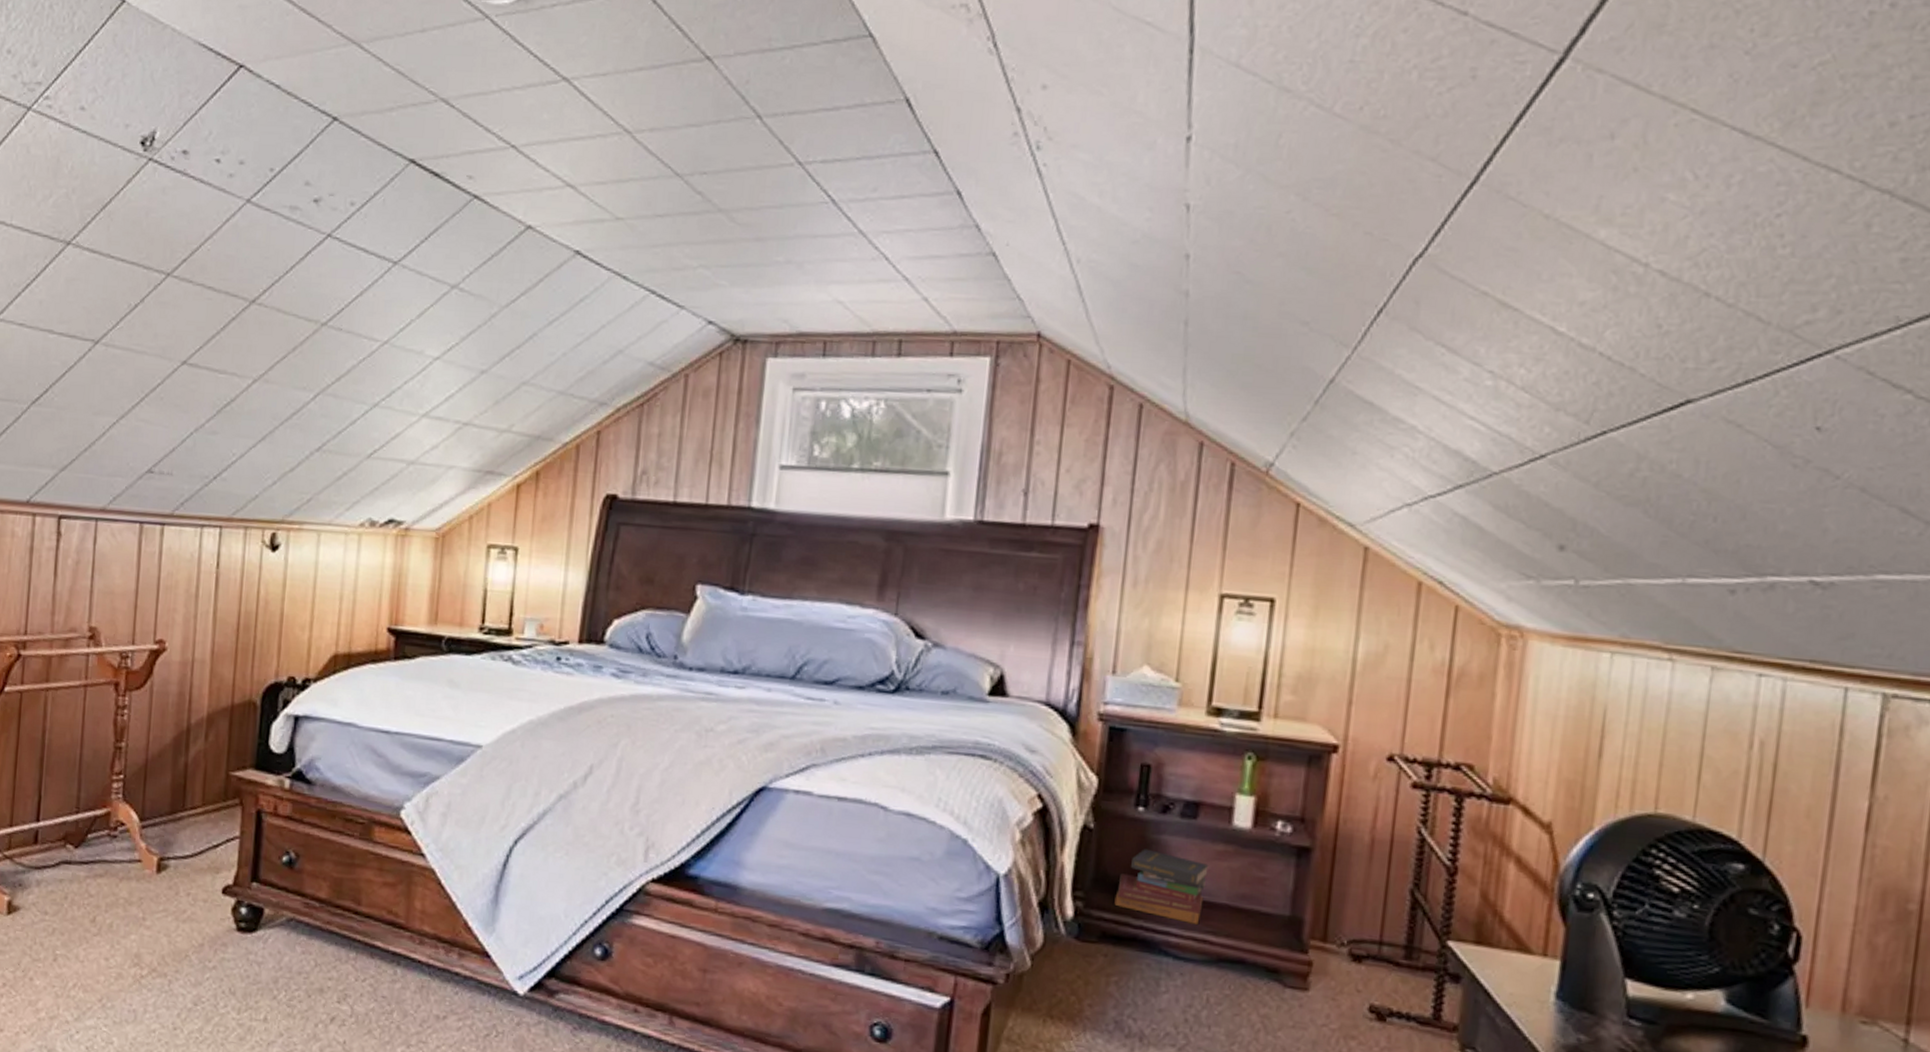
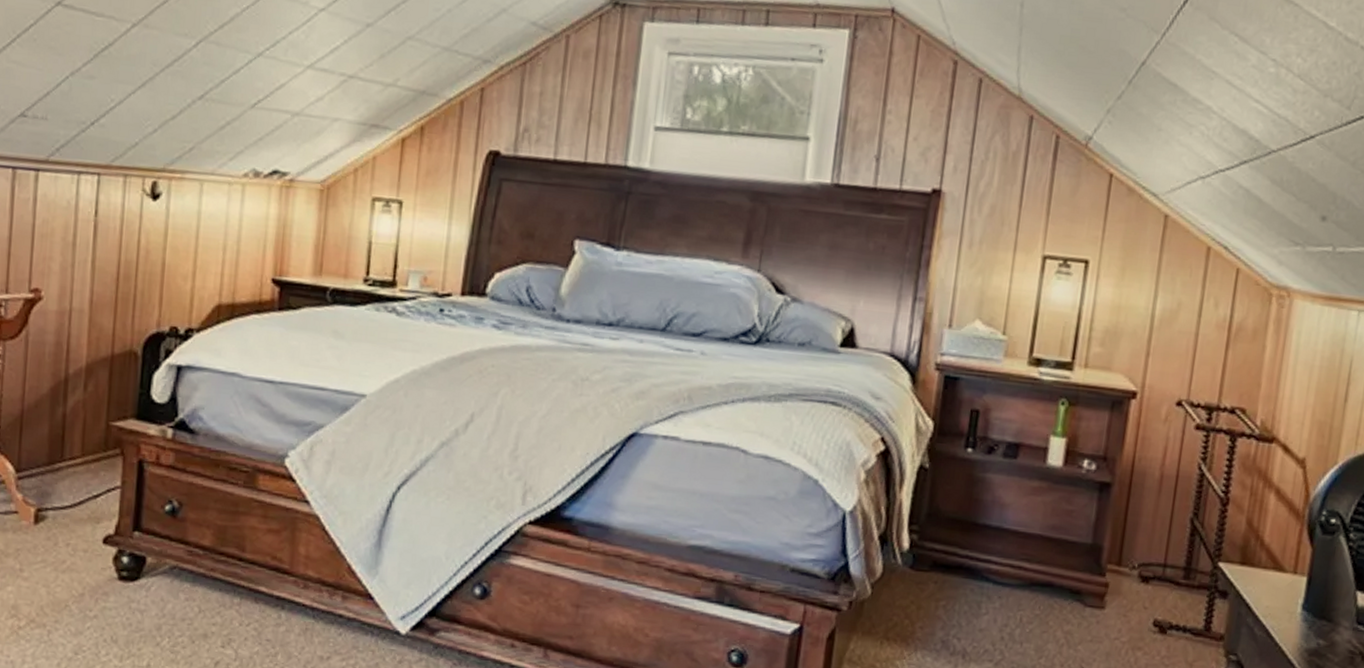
books: present [1114,849,1209,924] -> none [944,486,1026,553]

